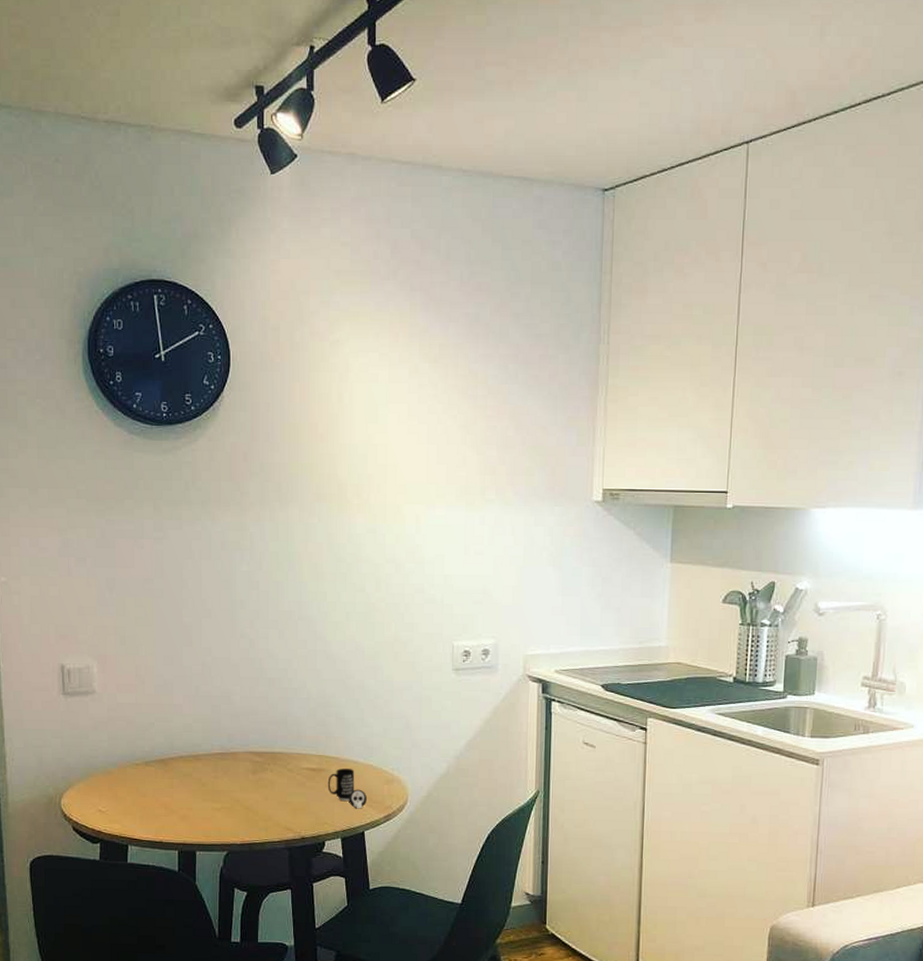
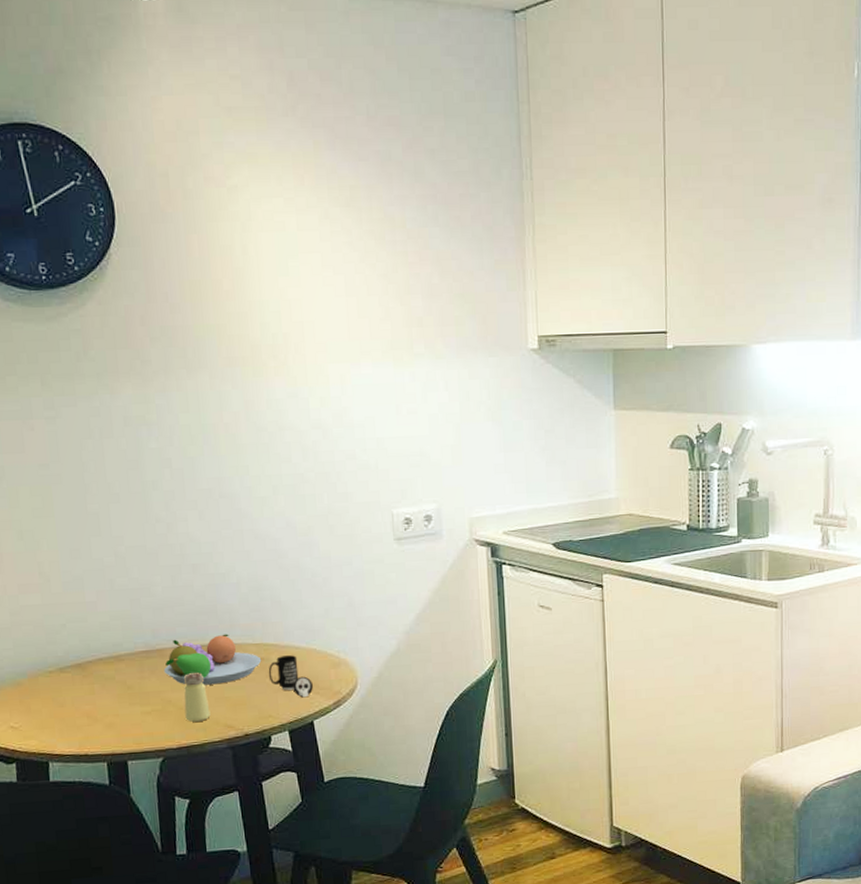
fruit bowl: none [235,744,323,789] -> present [163,634,262,685]
saltshaker: none [250,777,273,822] -> present [183,673,211,722]

